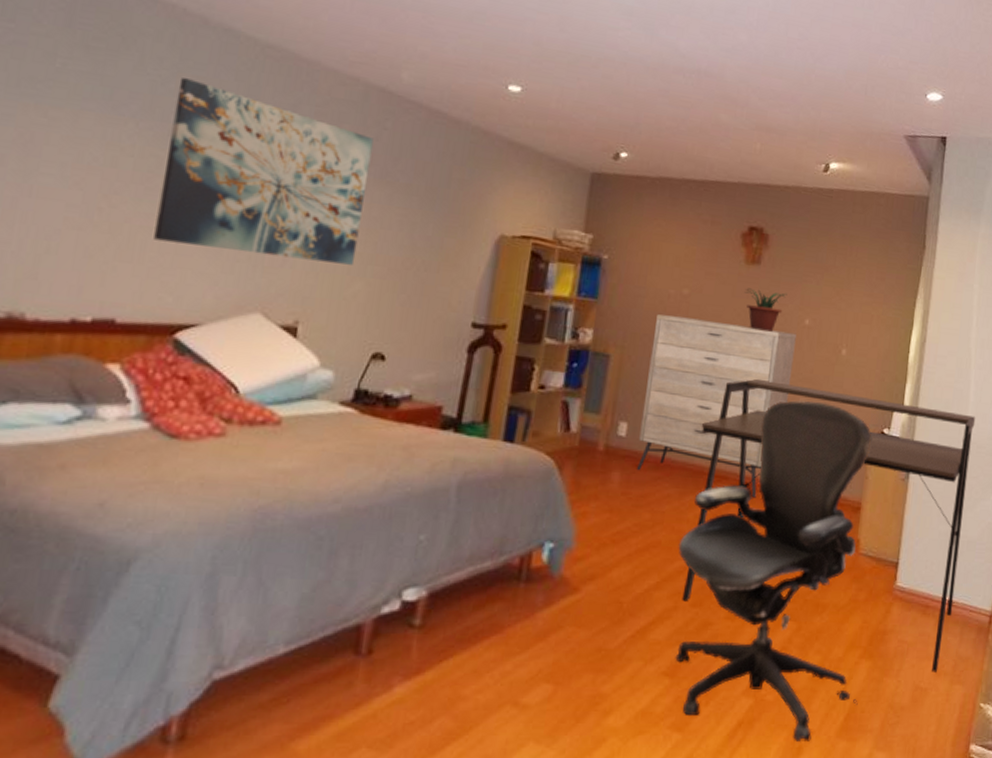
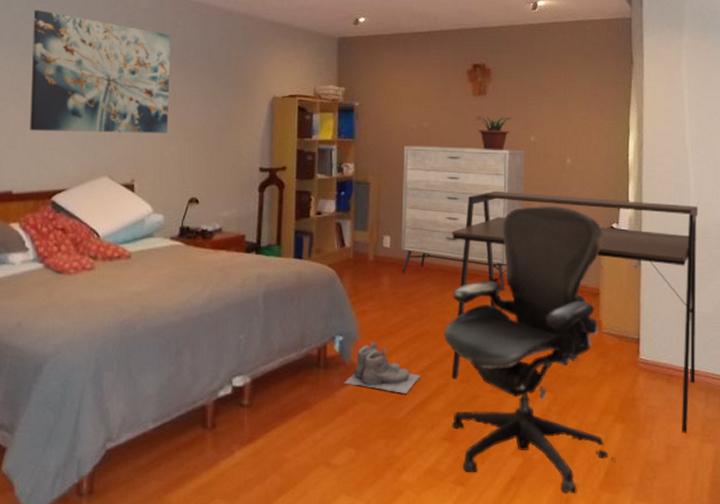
boots: none [548,551,645,617] -> present [343,342,421,394]

